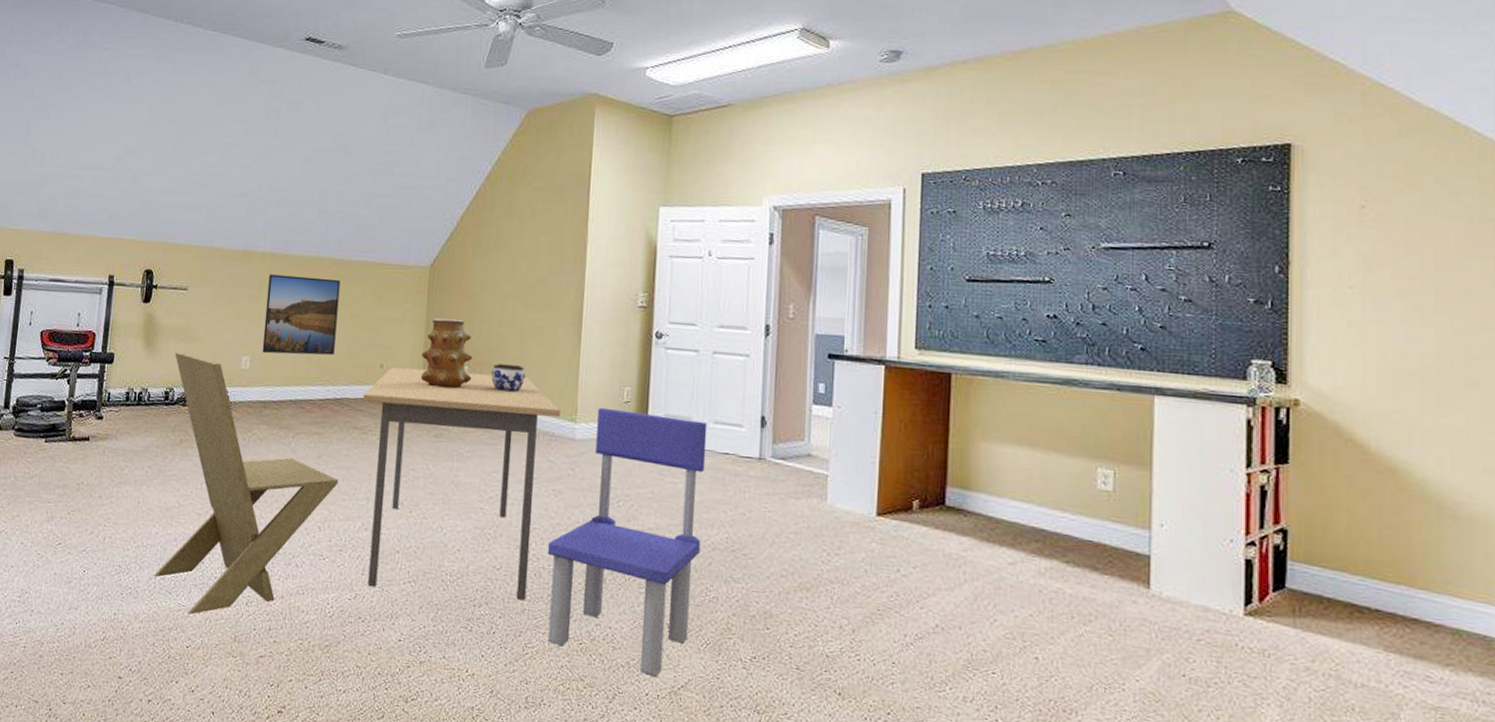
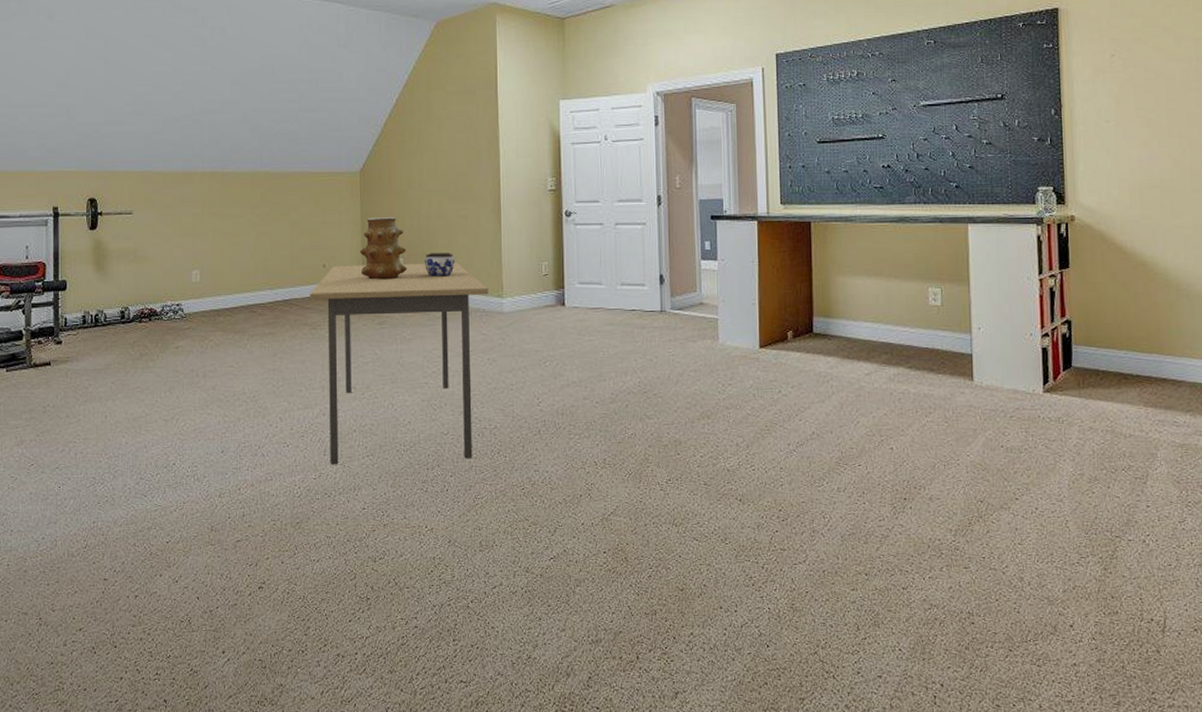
chair: present [154,352,339,615] -> none [126,273,294,513]
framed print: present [262,274,341,356] -> none [210,191,279,266]
chair: present [548,407,708,678] -> none [488,282,618,509]

